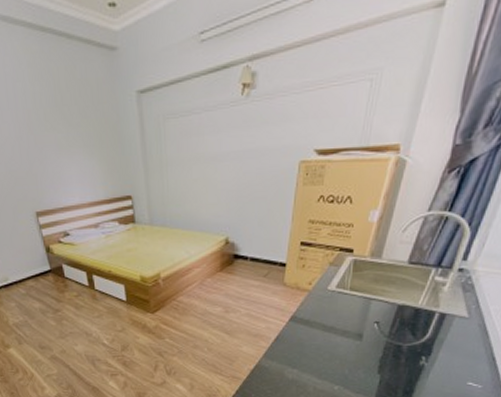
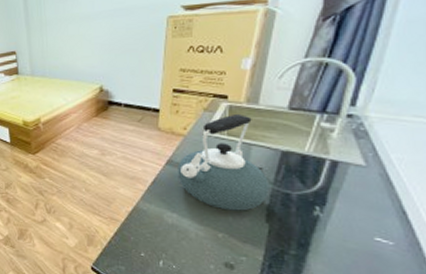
kettle: none [300,269,385,364] -> present [177,115,270,211]

